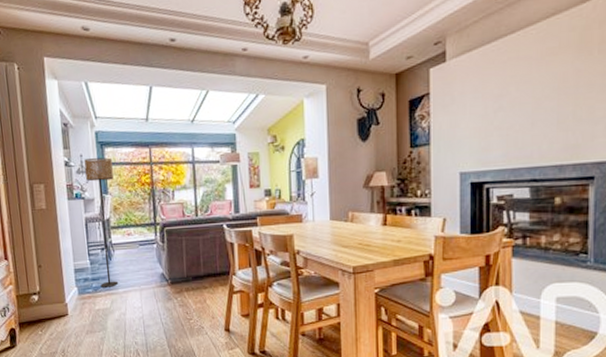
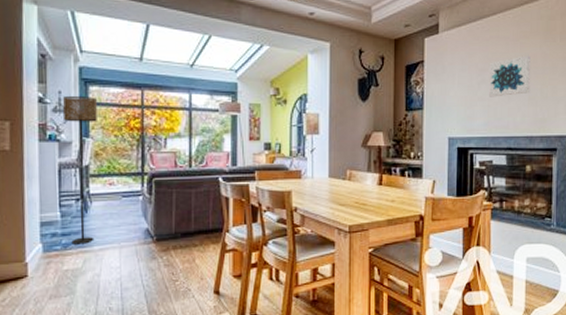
wall art: none [507,74,561,126] -> present [488,55,531,97]

